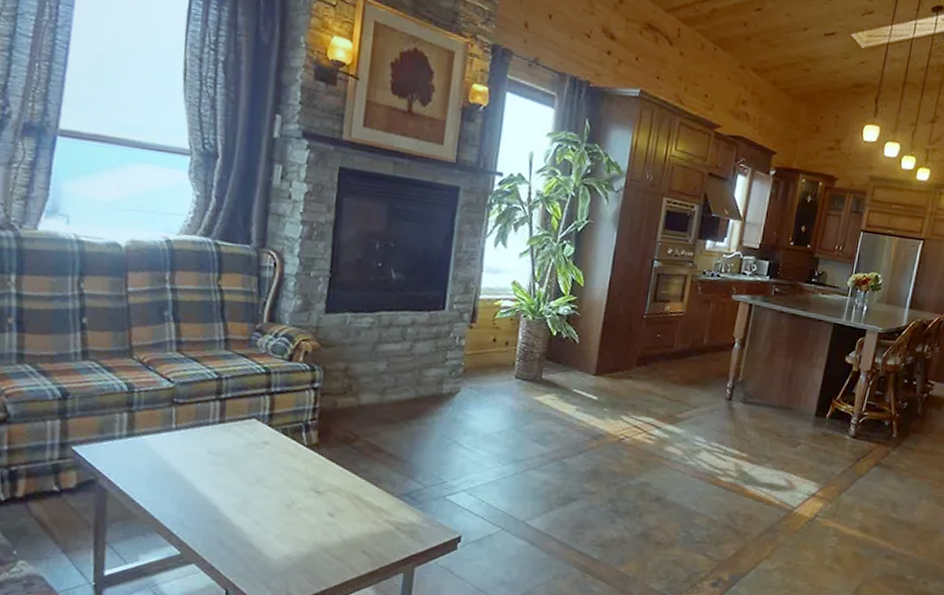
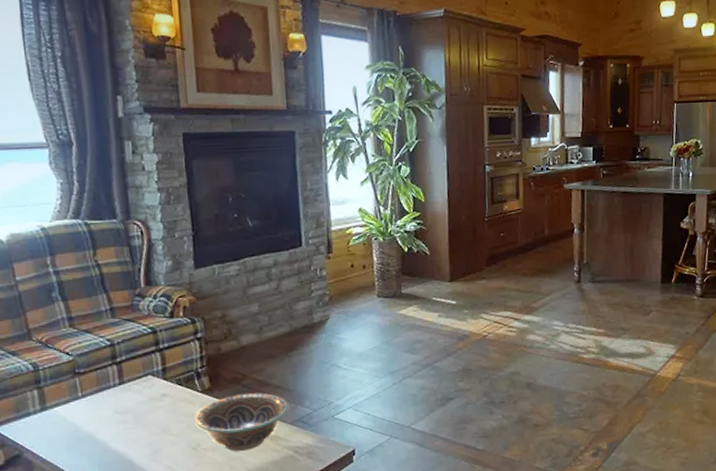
decorative bowl: none [294,456,398,518] -> present [195,393,288,451]

